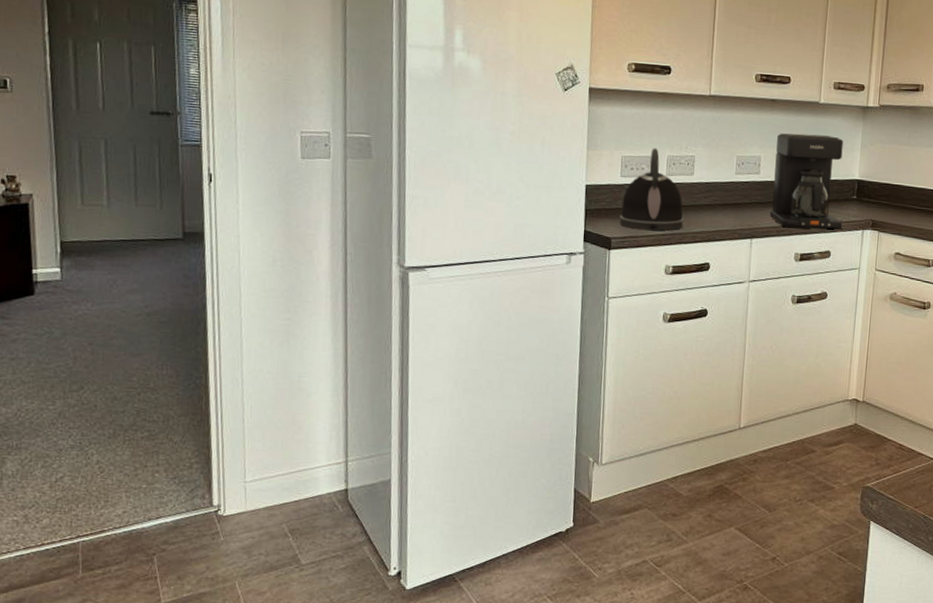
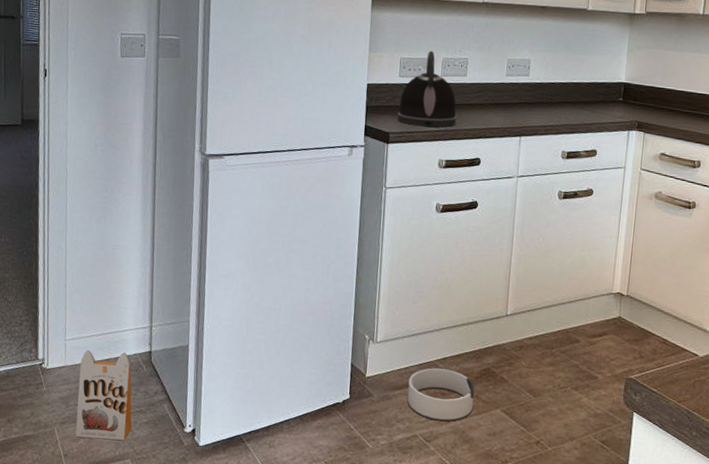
shopping bag: none [261,492,327,591] -> present [75,350,132,440]
pet bowl: none [635,488,708,544] -> present [407,368,475,422]
coffee maker: present [769,133,844,230] -> none [538,38,610,130]

